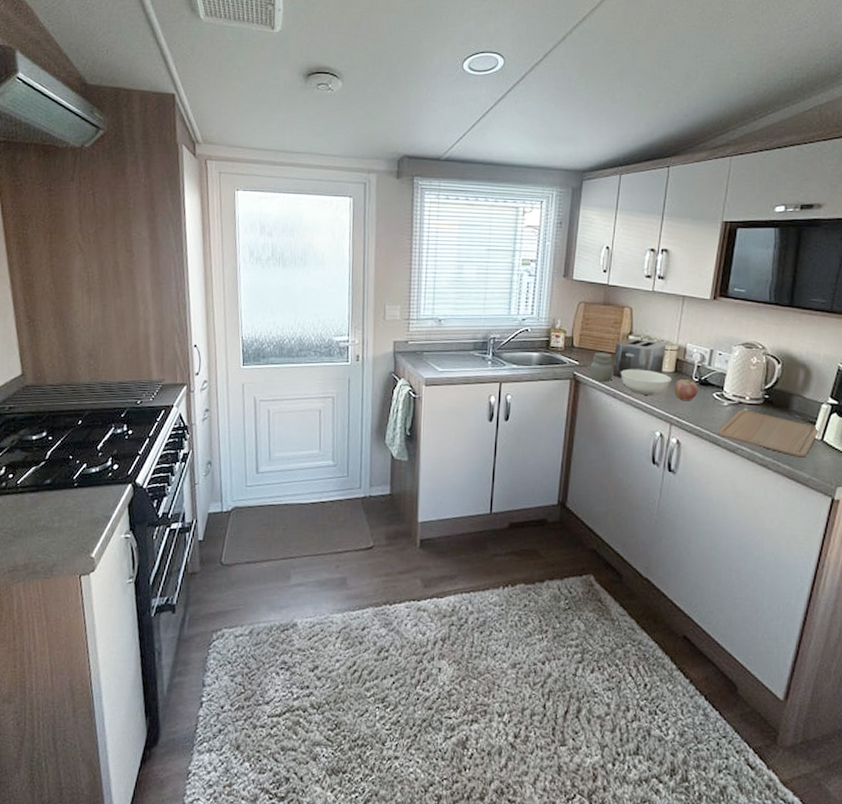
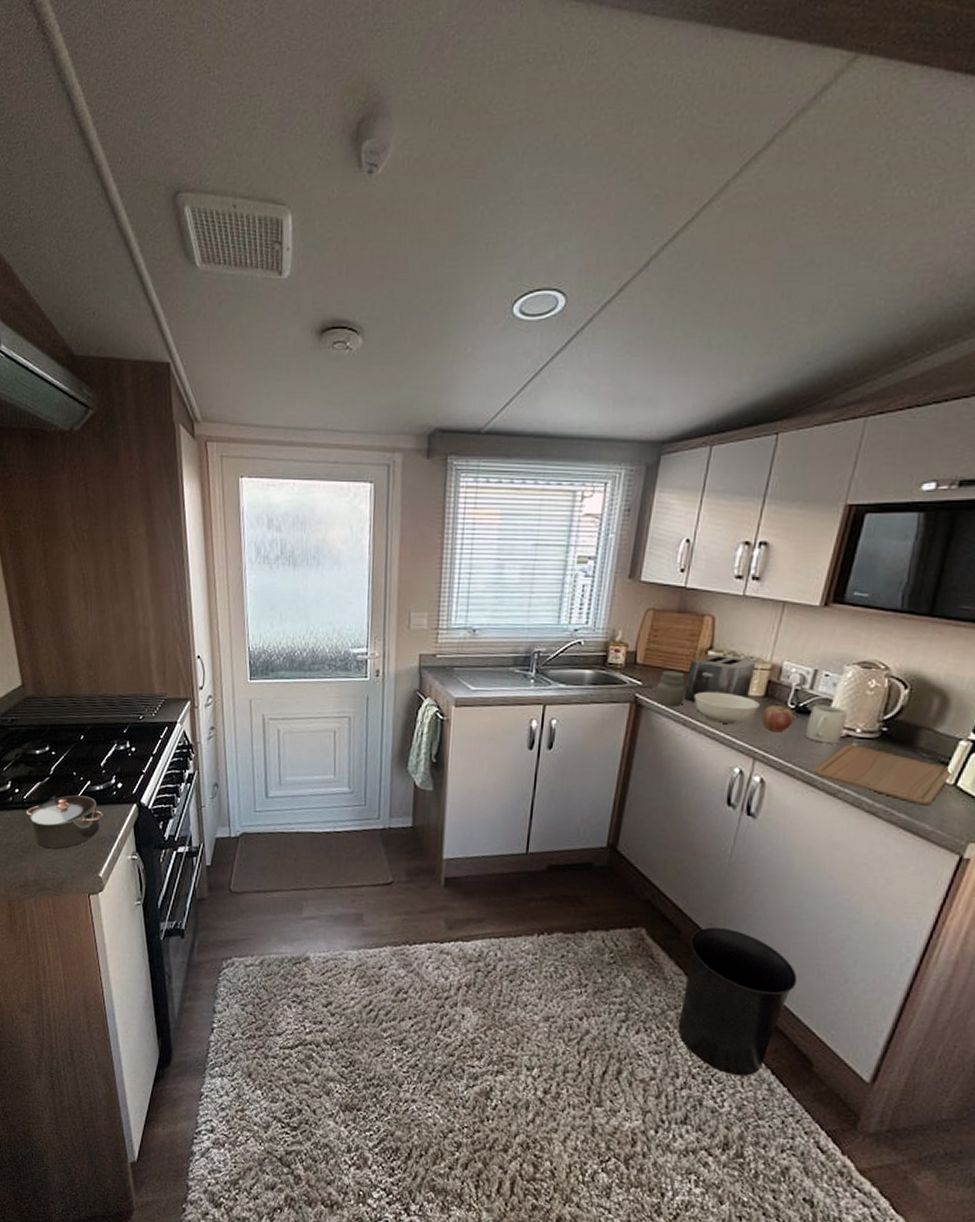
cooking pot: none [19,478,98,532] -> present [26,795,103,849]
waste bin: none [625,571,719,704] -> present [677,927,797,1076]
mug: none [708,378,738,409] -> present [805,705,847,744]

